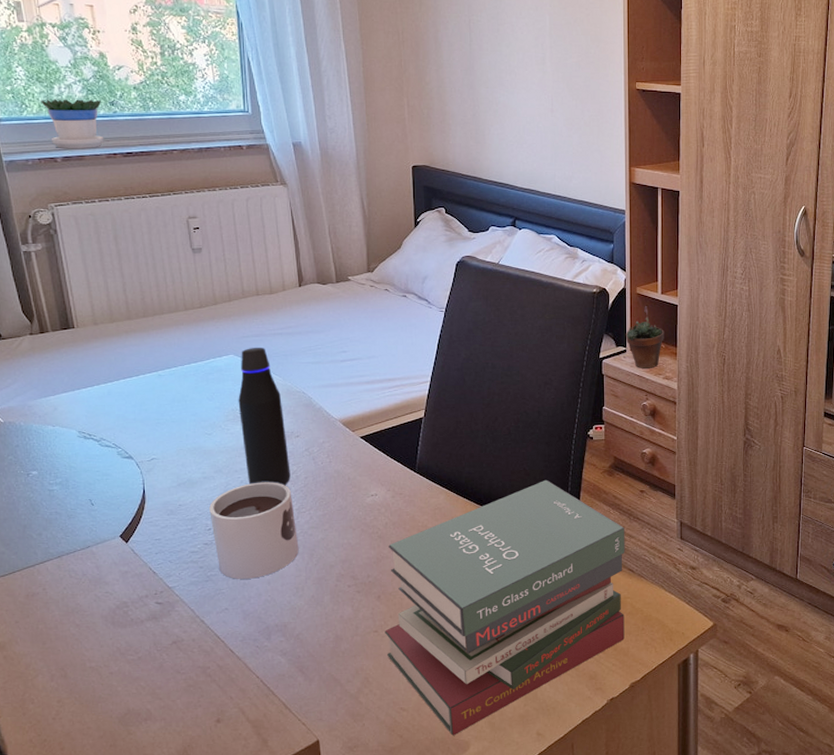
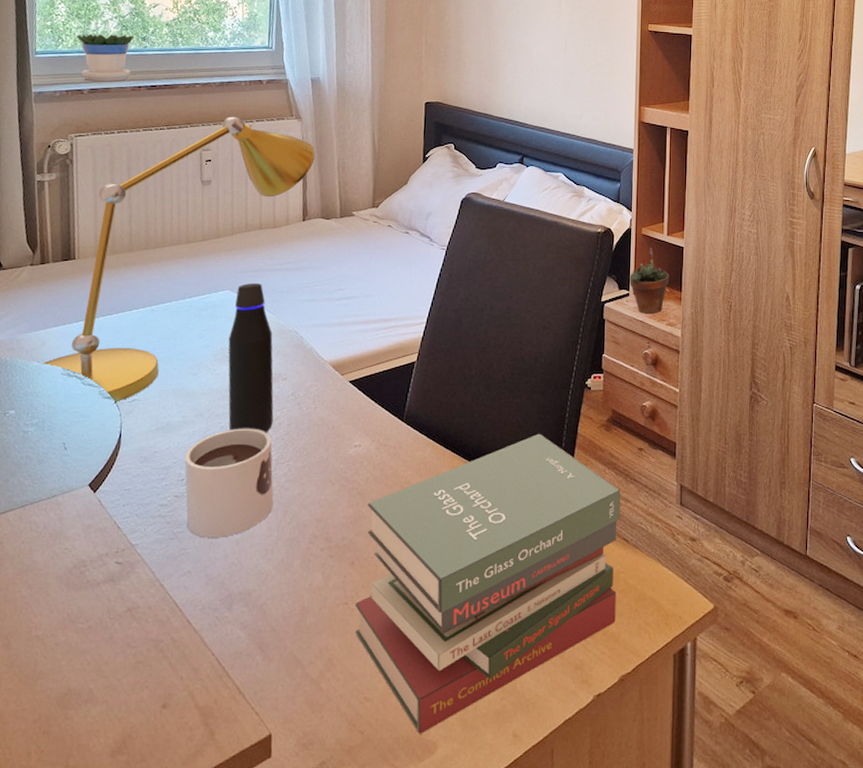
desk lamp: none [56,183,305,463] -> present [41,116,315,404]

